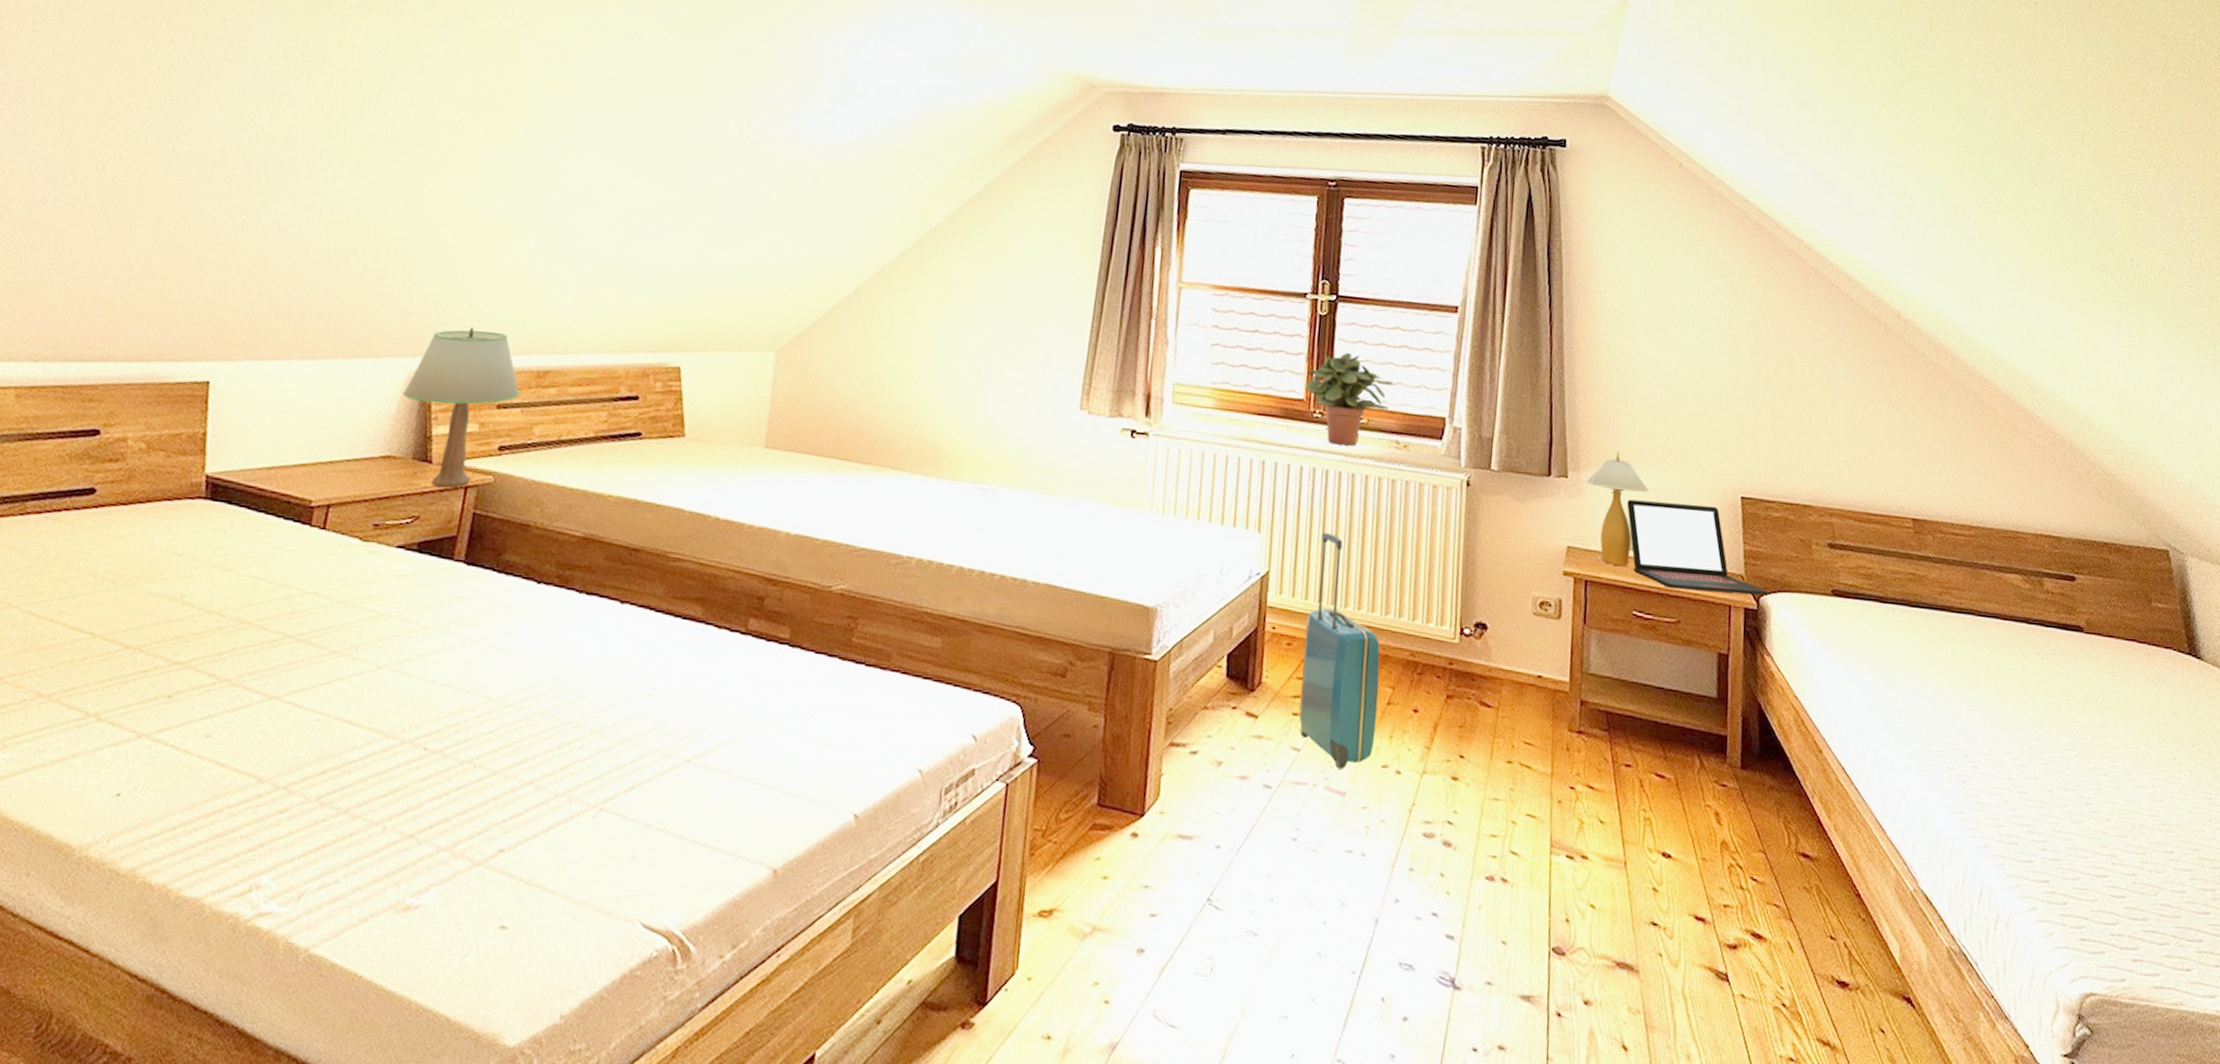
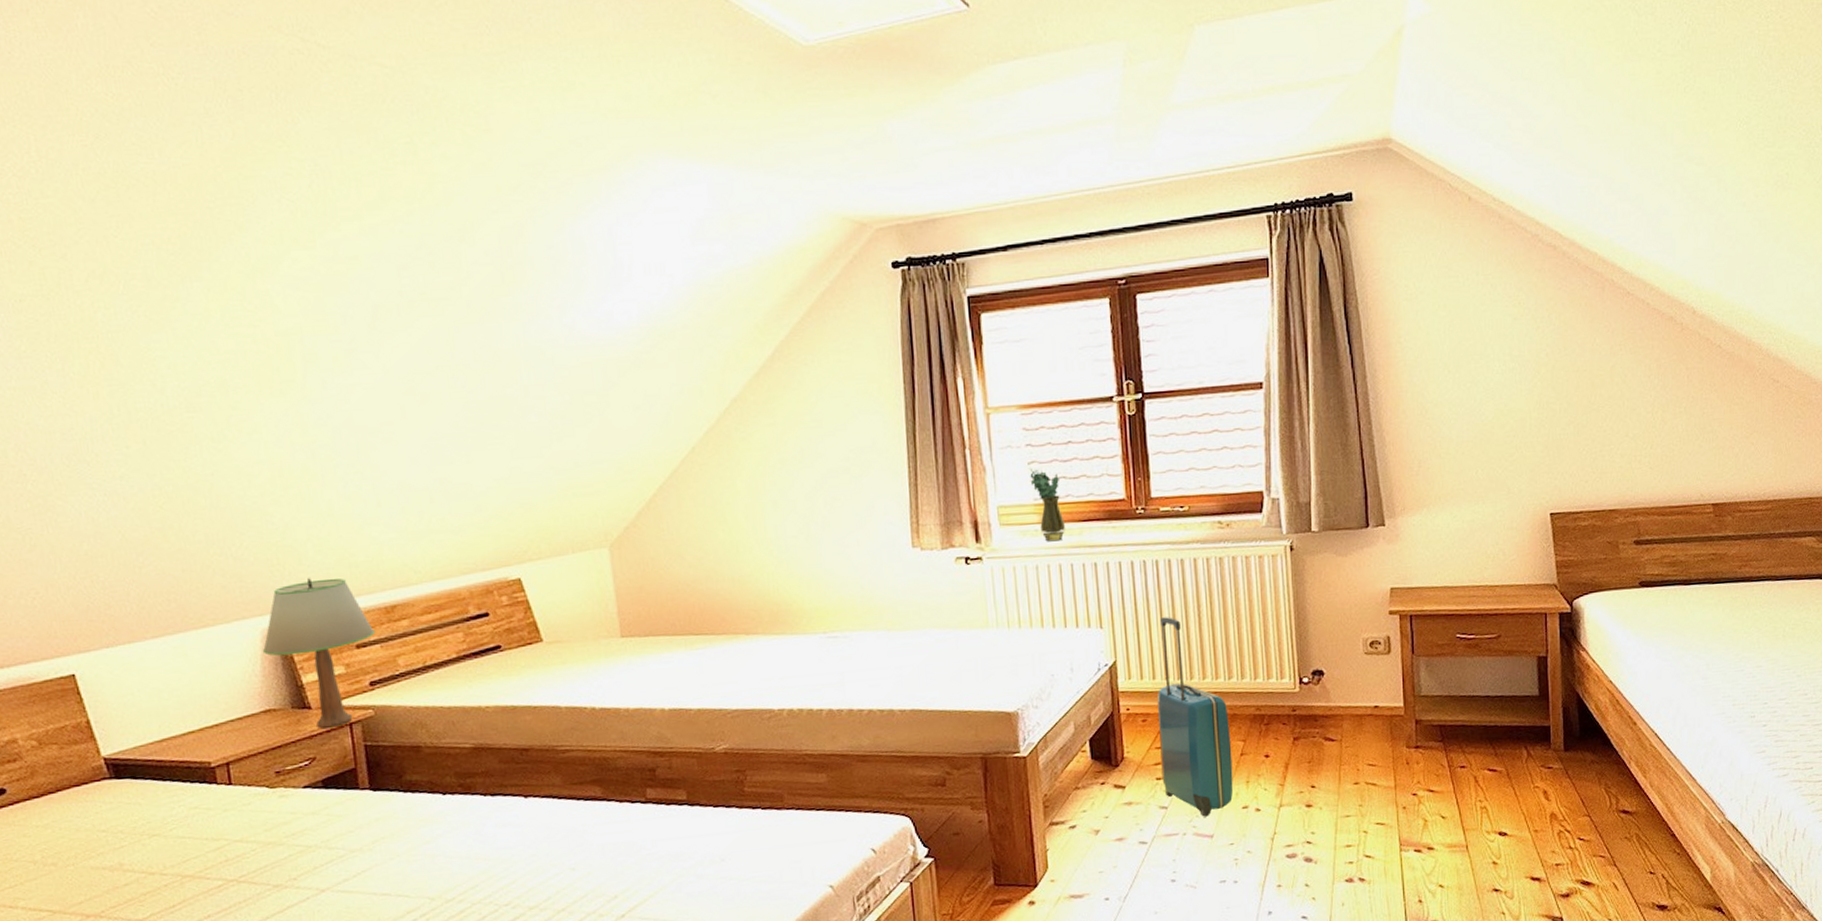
vase: none [1211,351,1240,431] -> present [1030,469,1065,542]
potted plant: present [1305,353,1394,446] -> none [1124,447,1209,536]
table lamp: present [1586,452,1650,566] -> none [1402,493,1464,597]
laptop: present [1627,499,1769,596] -> none [1443,526,1581,608]

